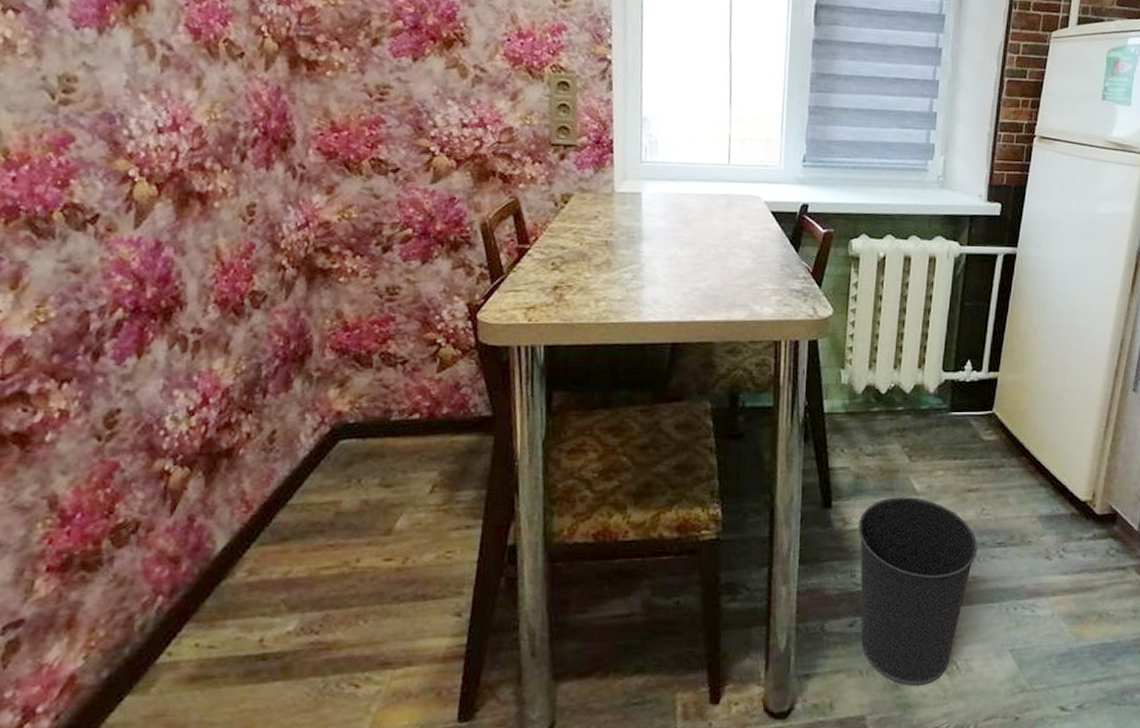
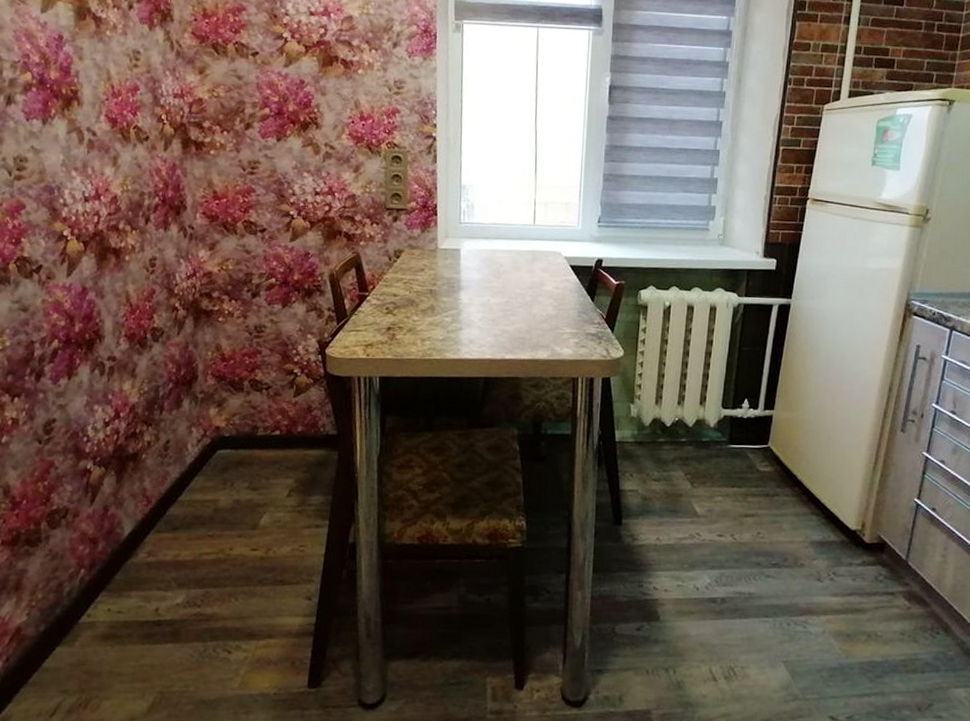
wastebasket: present [858,497,978,686] -> none [645,518,754,687]

